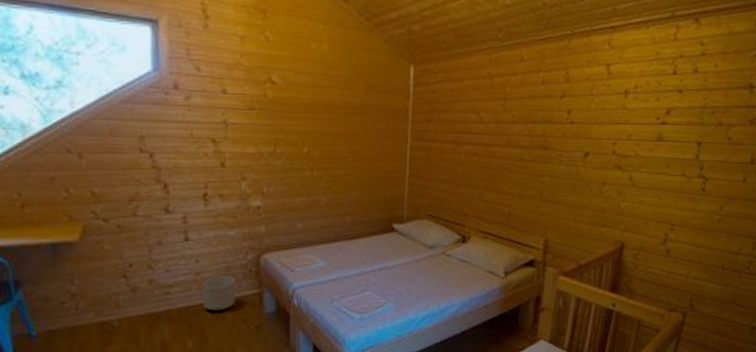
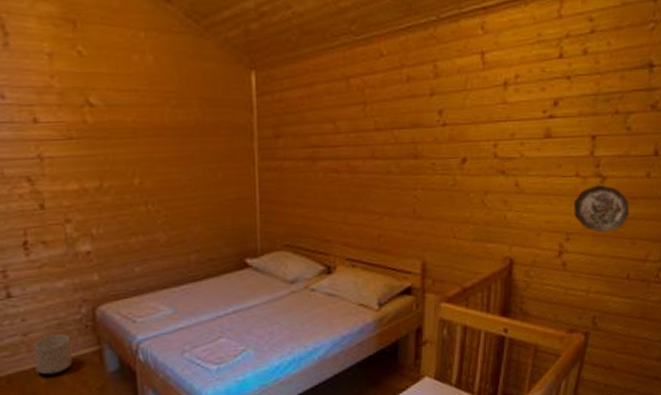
decorative plate: none [678,184,727,226] -> present [573,184,629,233]

